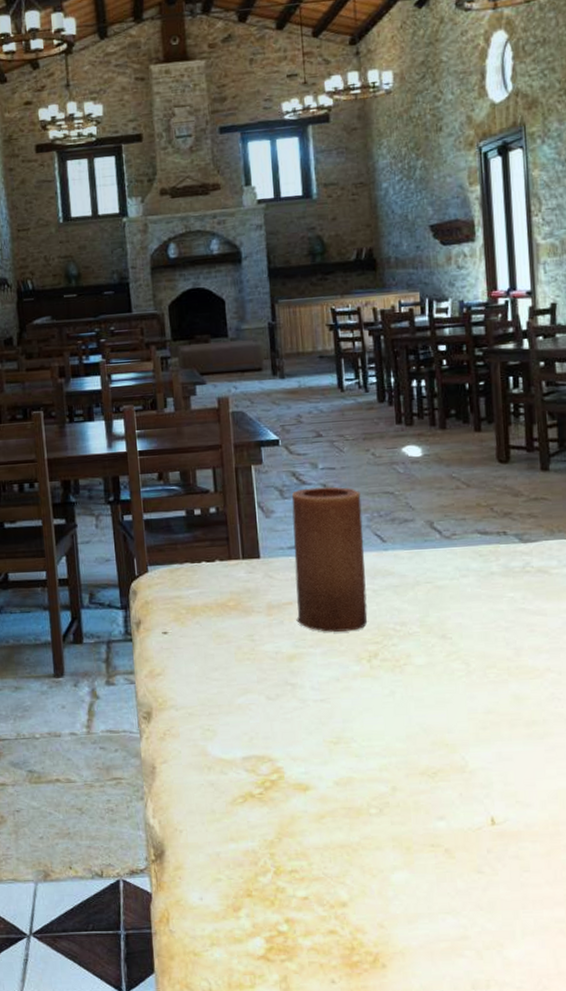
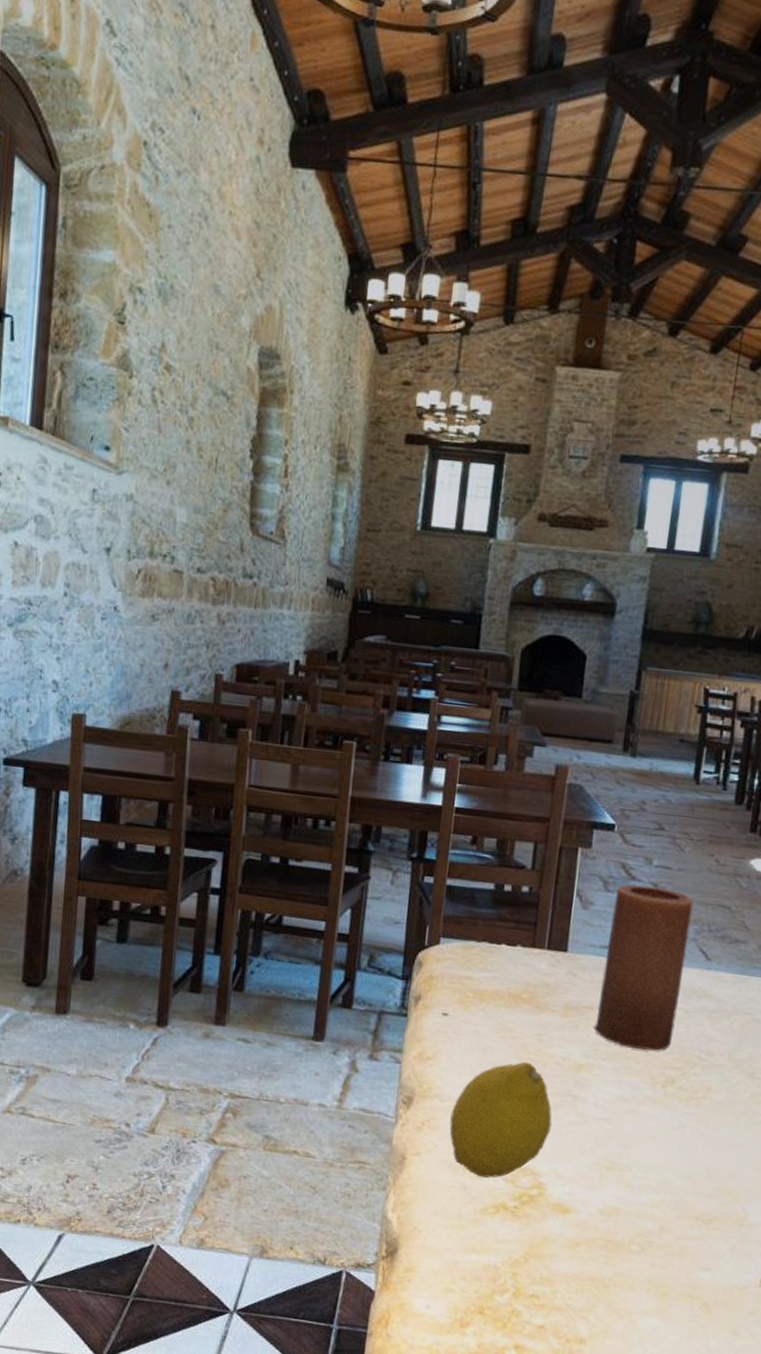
fruit: none [187,661,278,772] -> present [449,1061,552,1178]

